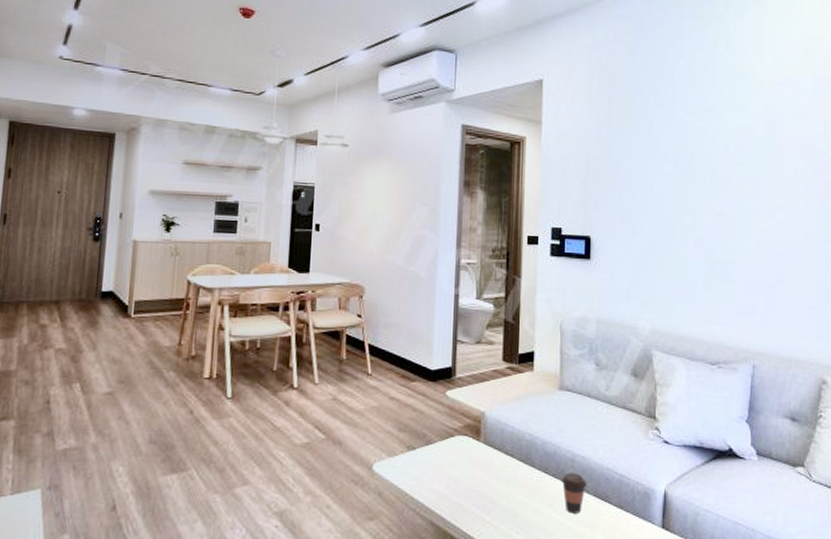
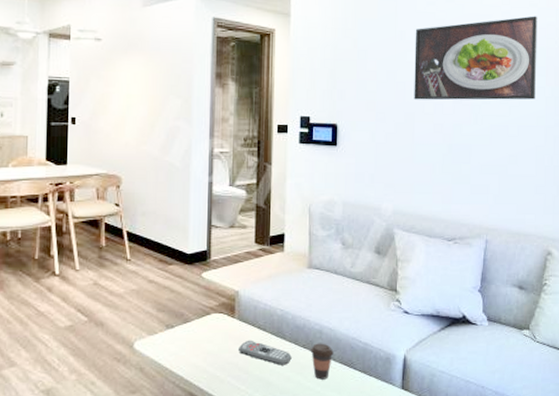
remote control: none [484,466,541,496] -> present [239,340,292,365]
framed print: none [672,126,805,215] -> present [414,16,538,100]

